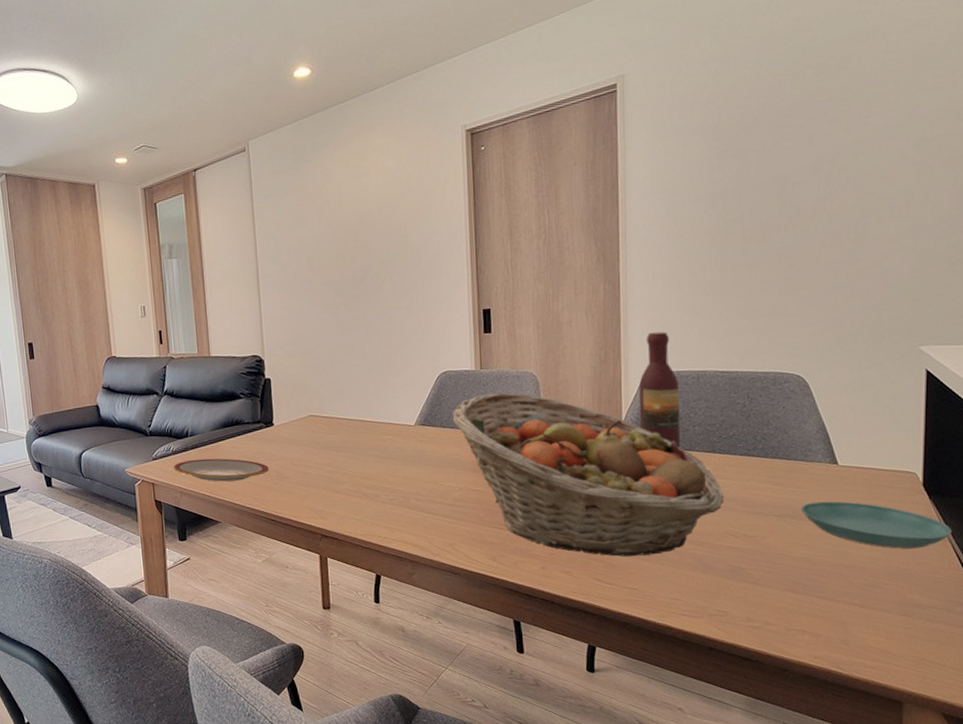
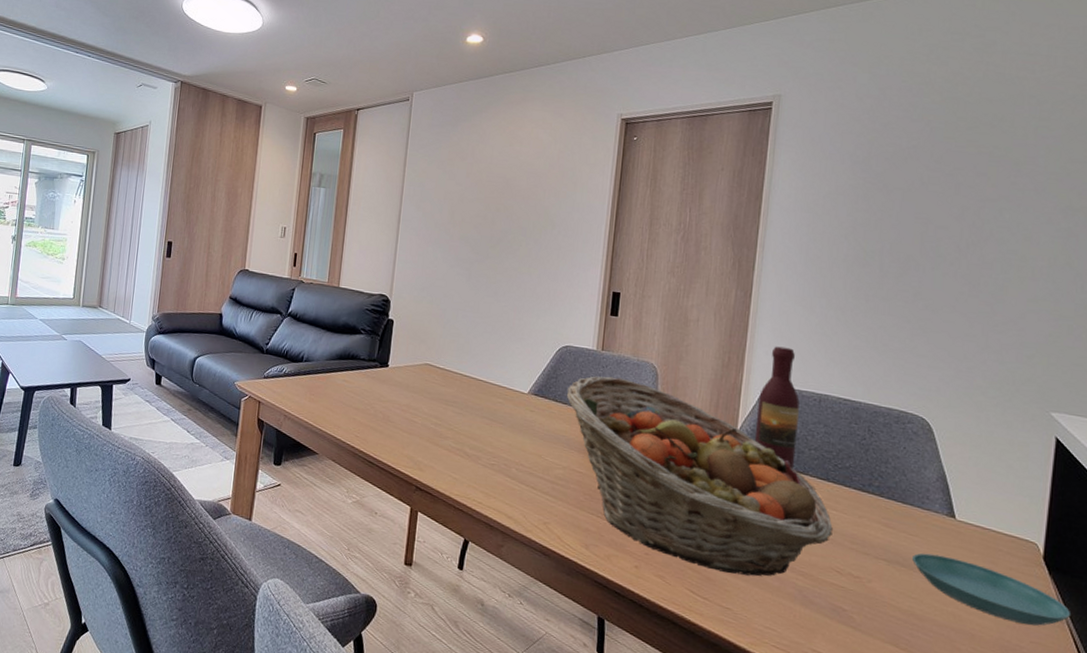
plate: present [174,458,269,482] -> none [283,385,376,416]

